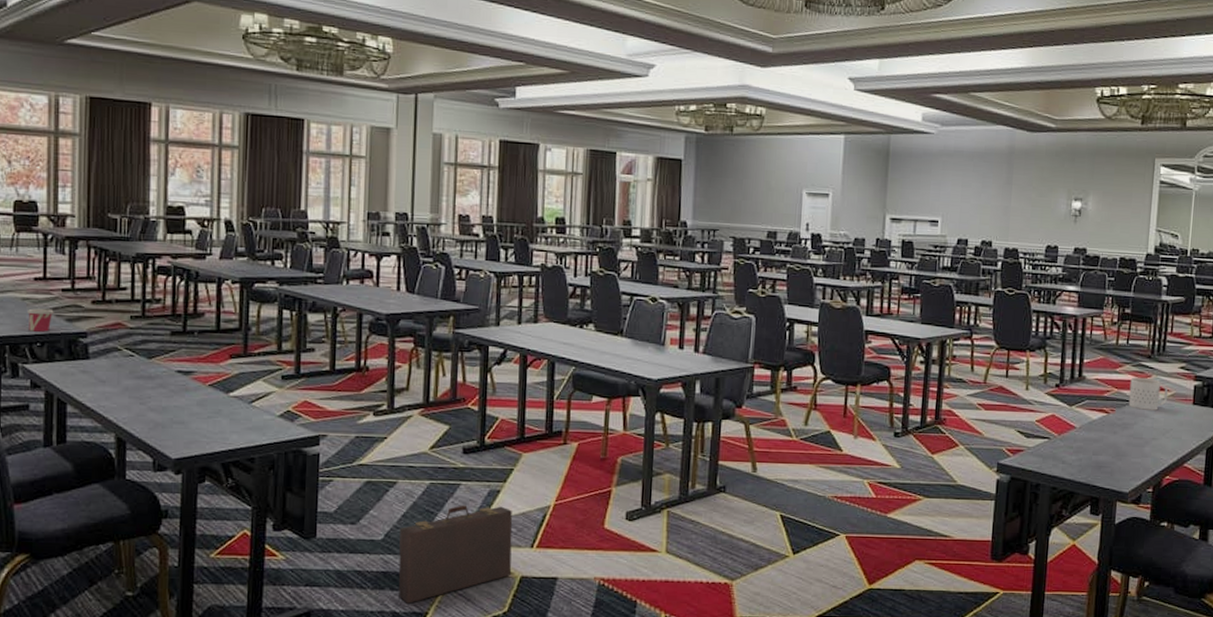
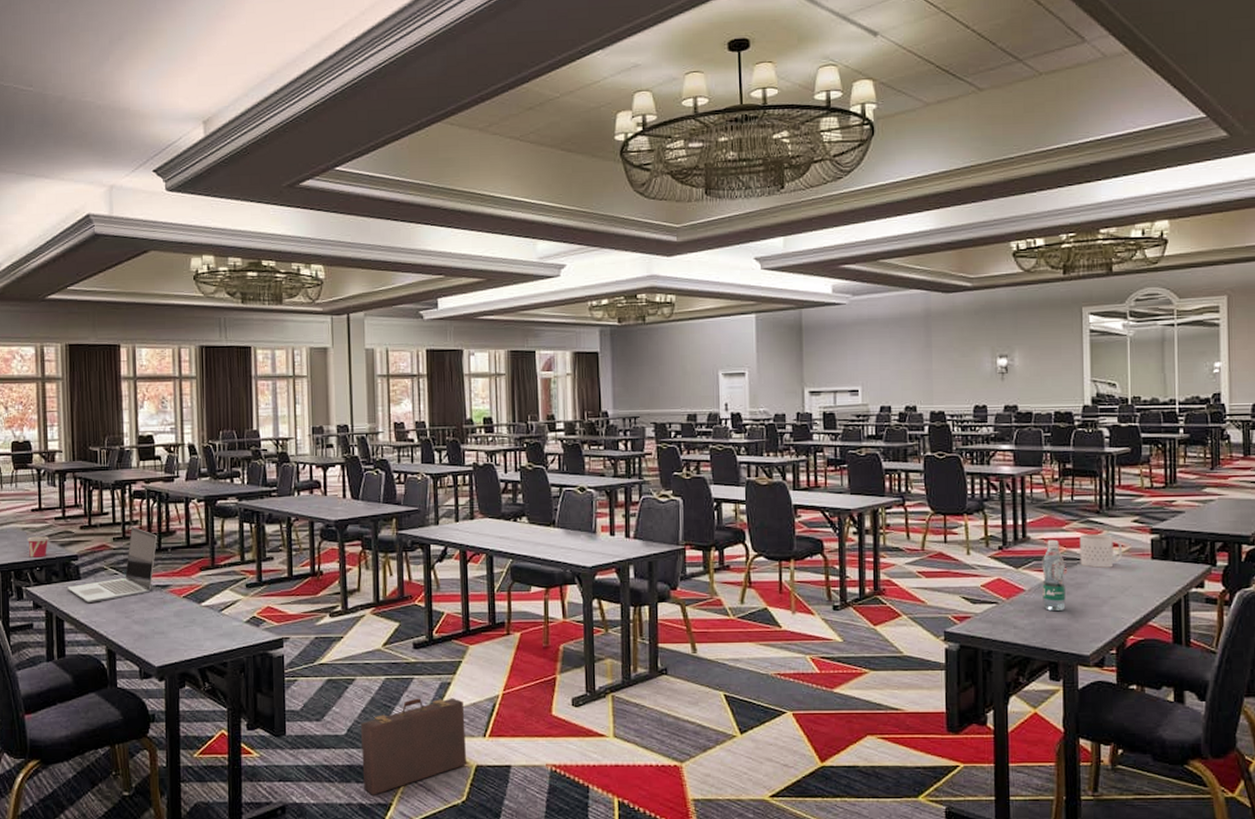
laptop: none [73,304,183,386] -> present [67,526,158,604]
bottle: none [1091,380,1115,450] -> present [1042,539,1066,612]

